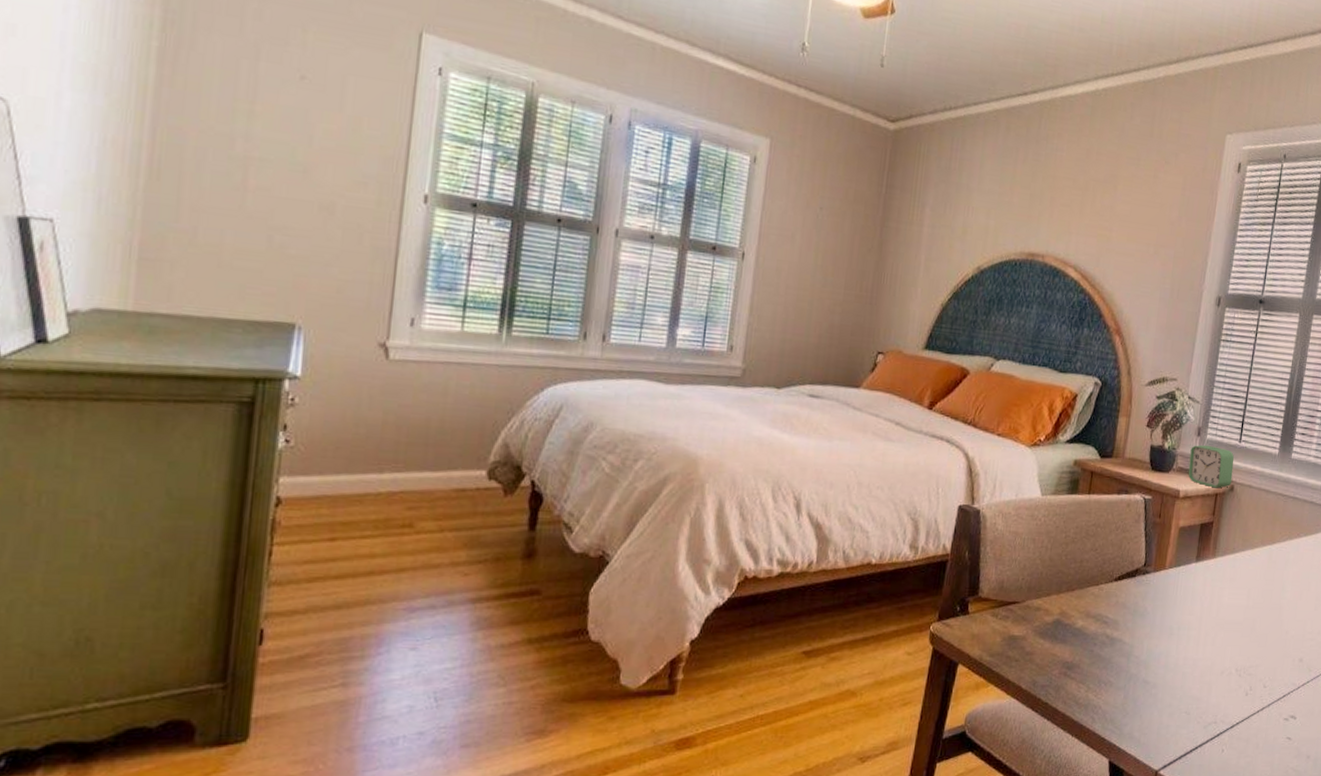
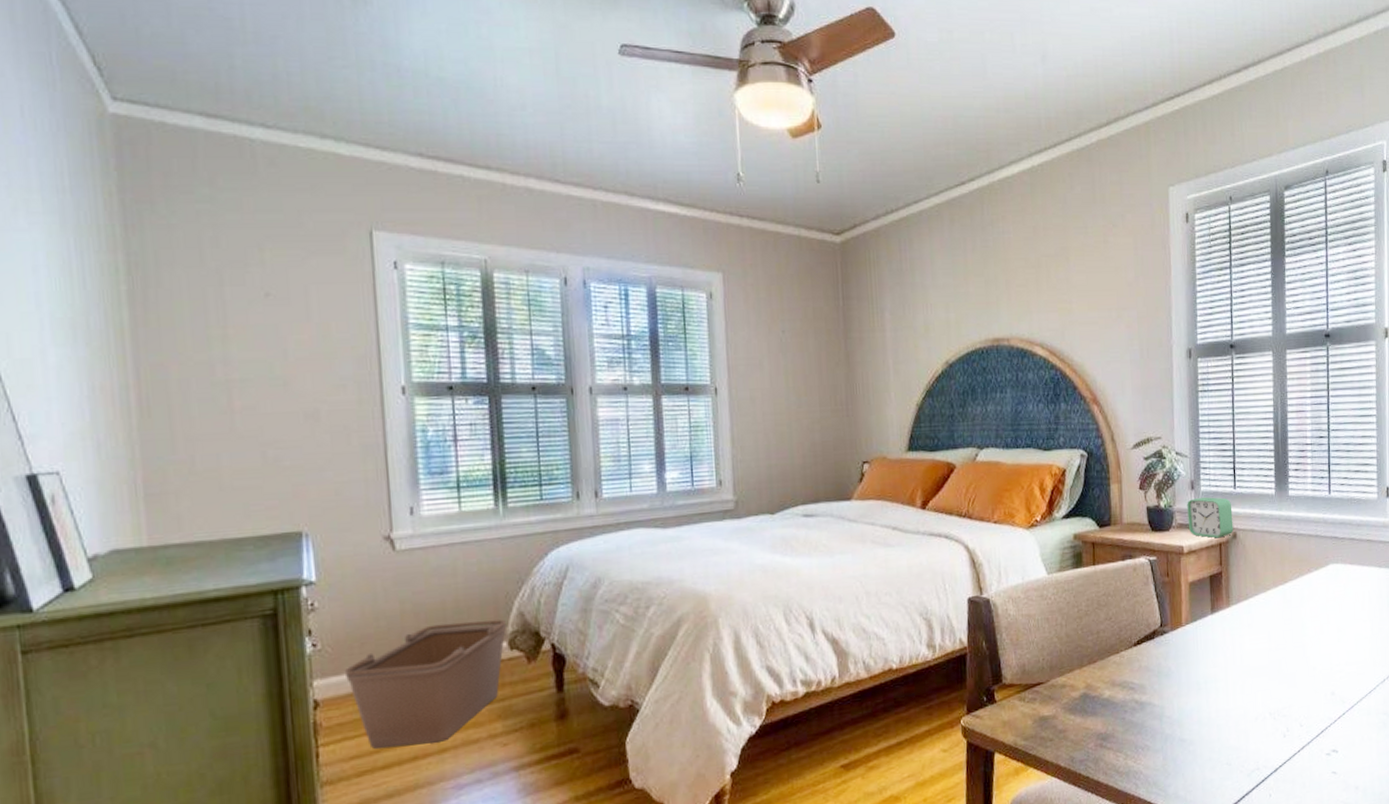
bicycle basket: none [314,441,490,561] -> present [345,619,508,749]

